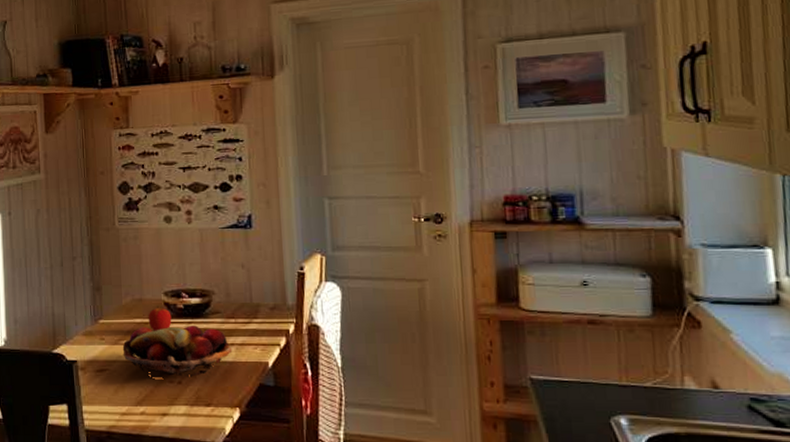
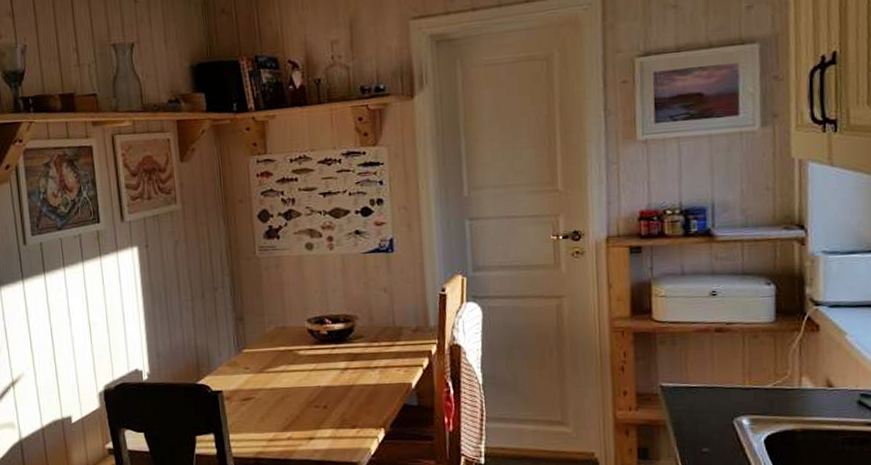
fruit basket: present [122,325,233,377] -> none [267,351,377,401]
apple: present [148,306,172,331] -> none [292,333,316,358]

